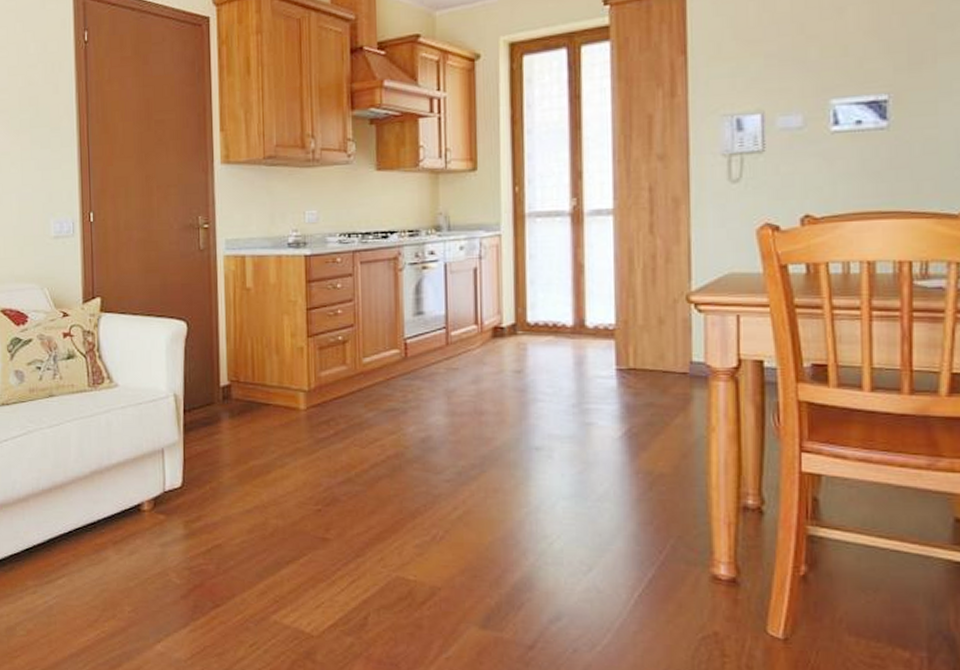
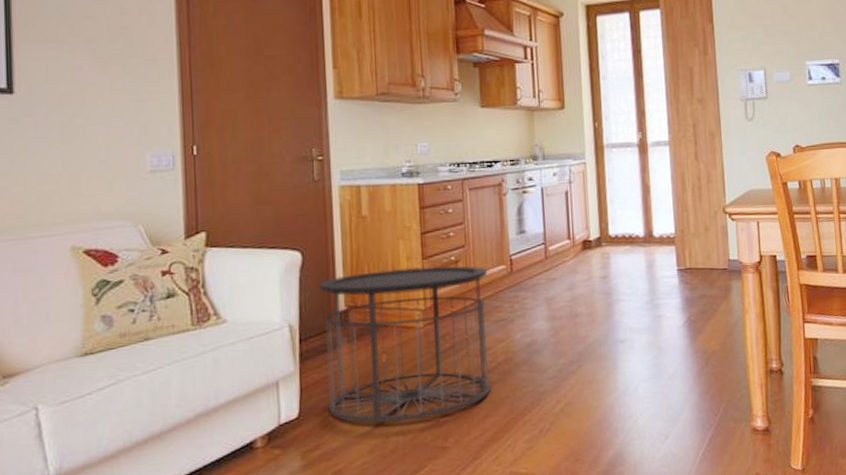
side table: none [203,344,378,506] -> present [319,265,491,424]

